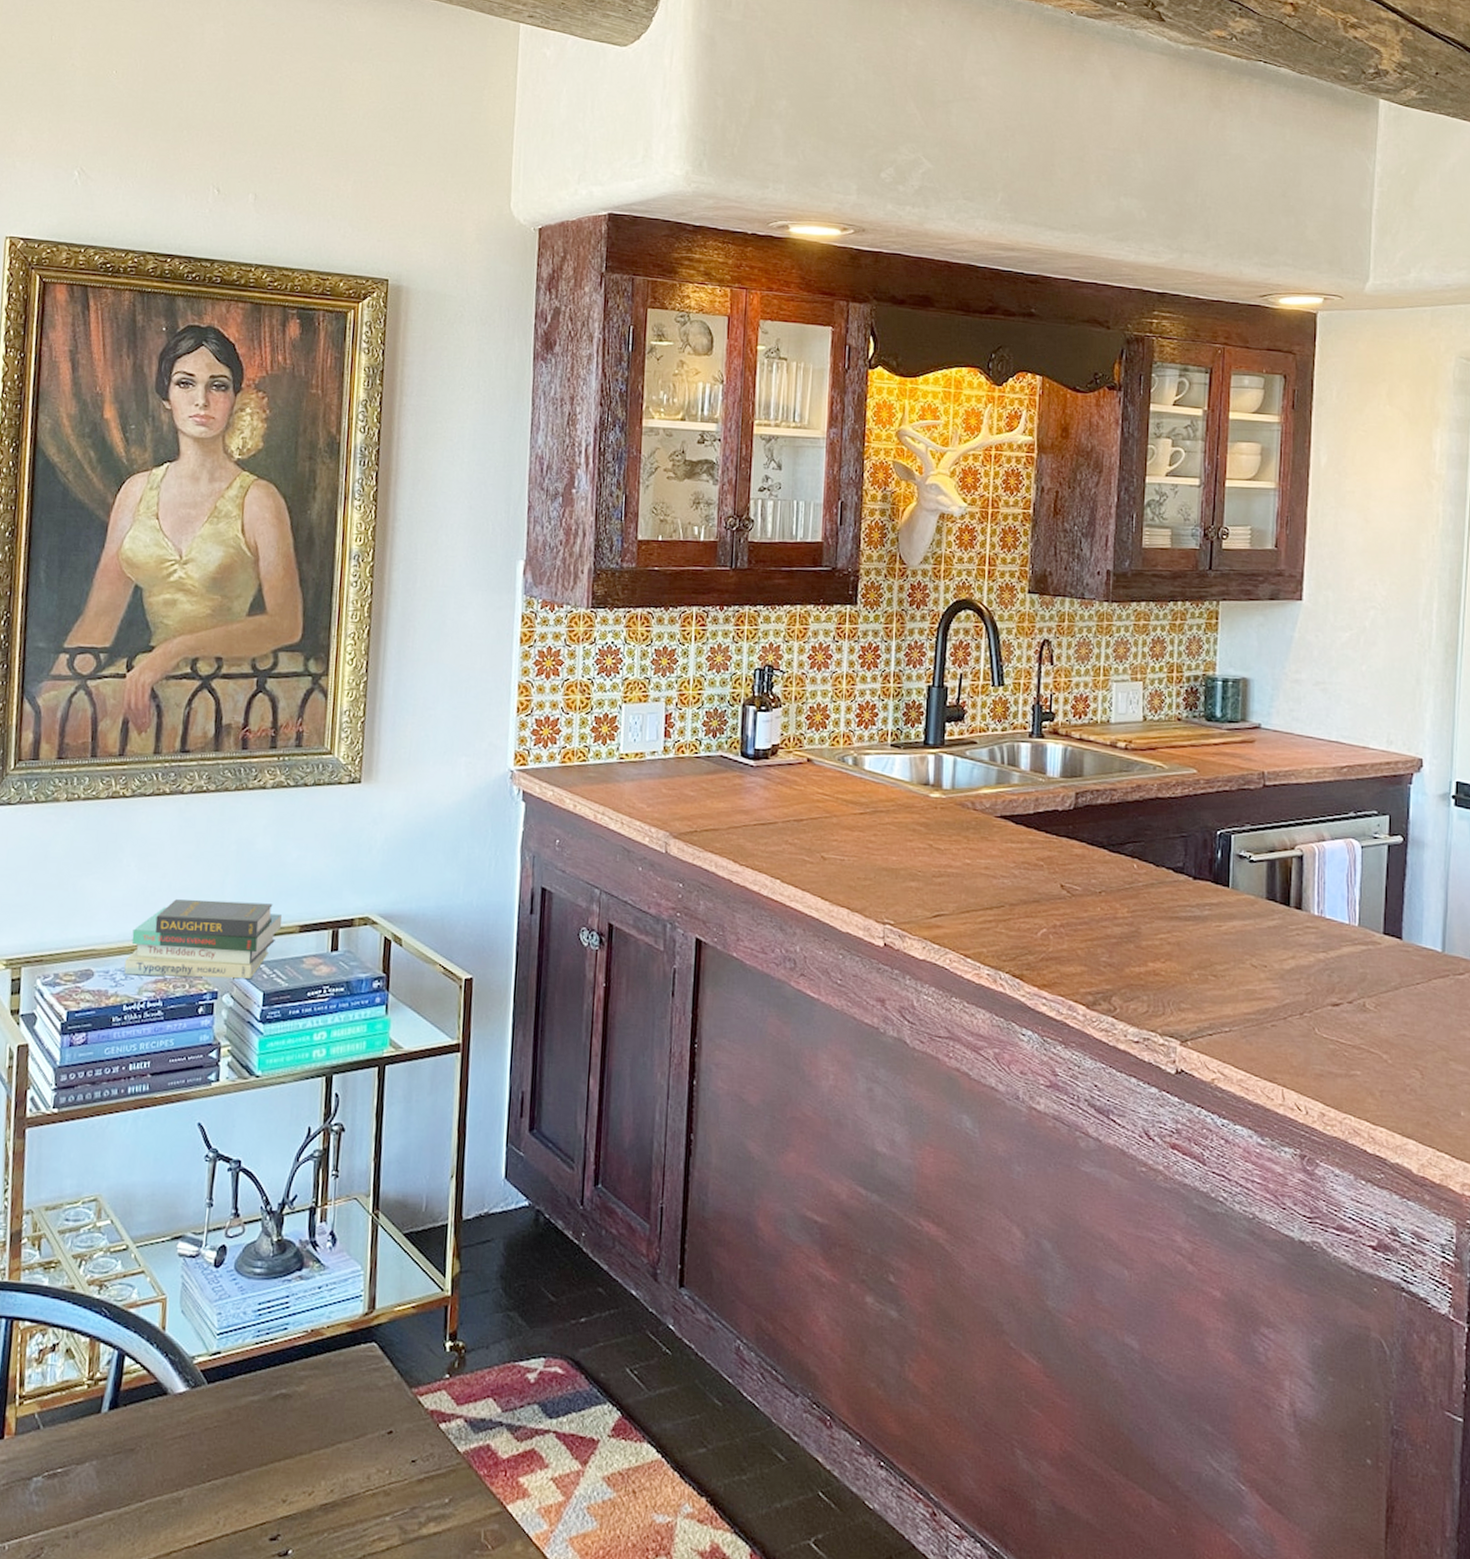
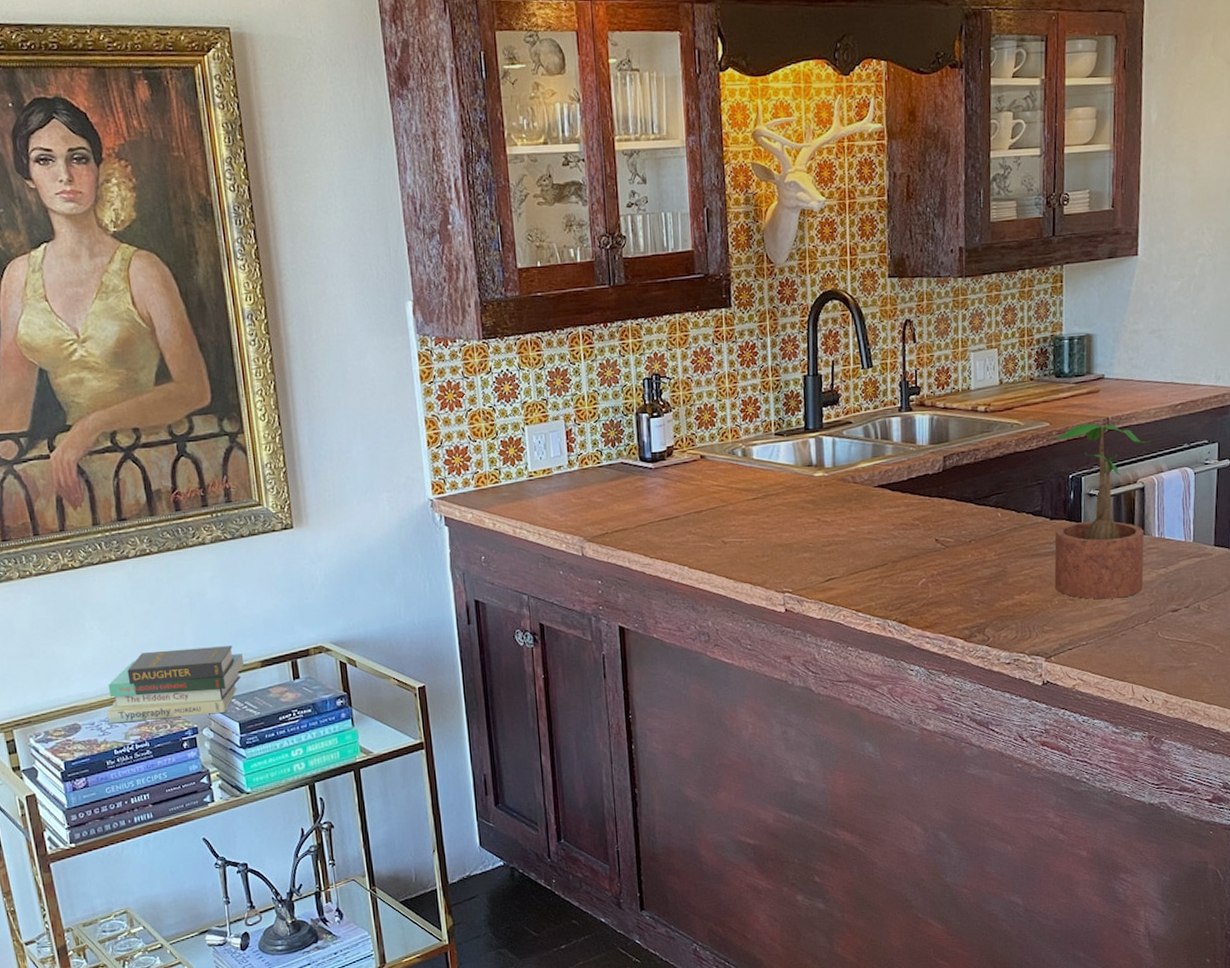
potted plant: none [1195,775,1314,982] -> present [1052,423,1153,600]

